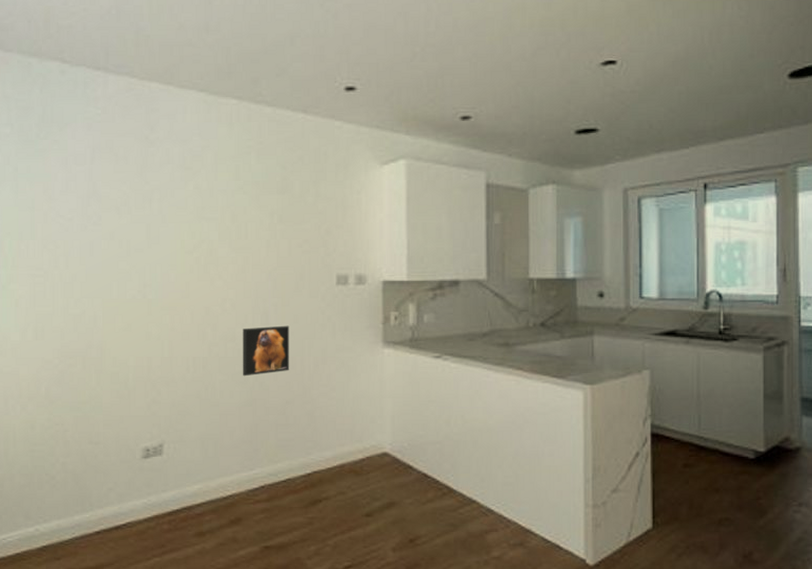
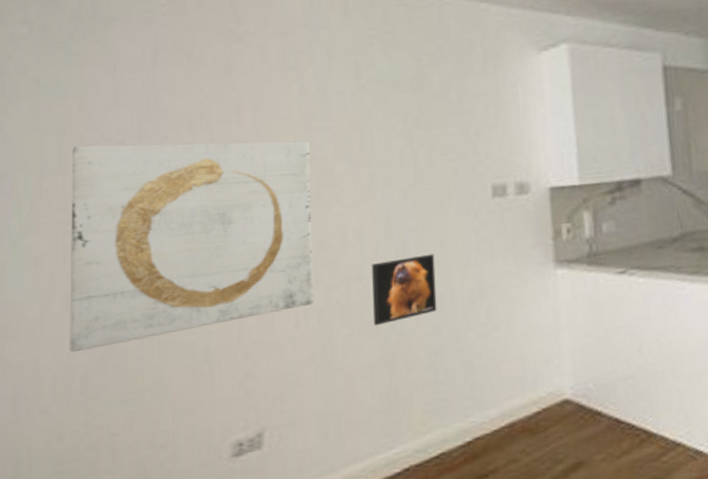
wall art: none [38,219,201,370] -> present [69,140,314,353]

